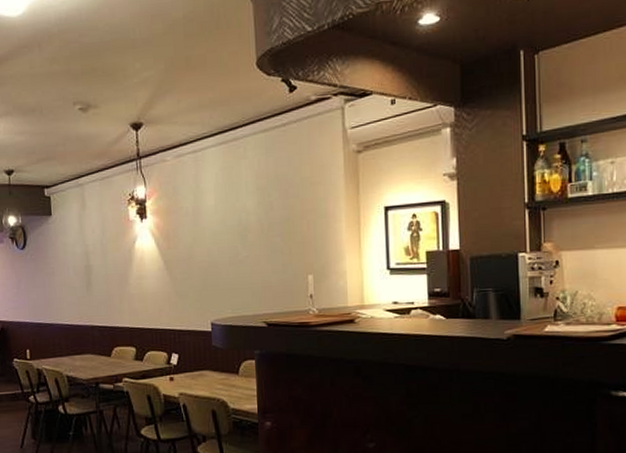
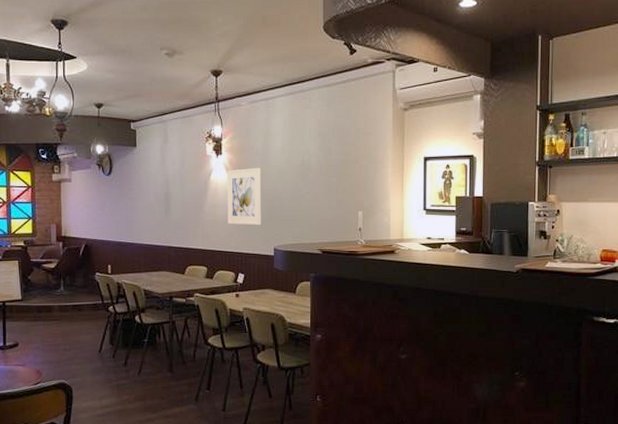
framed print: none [153,231,195,298] -> present [226,168,262,226]

